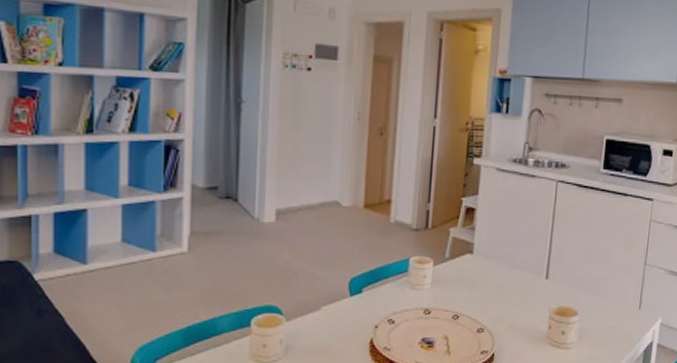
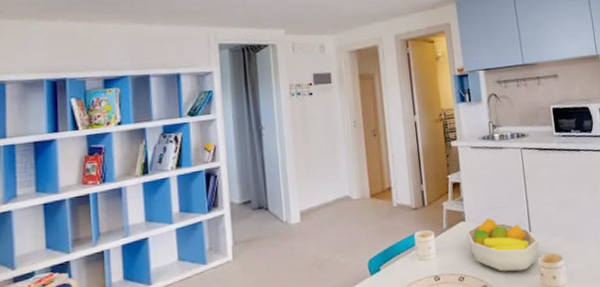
fruit bowl: none [471,254,555,320] -> present [466,218,539,272]

